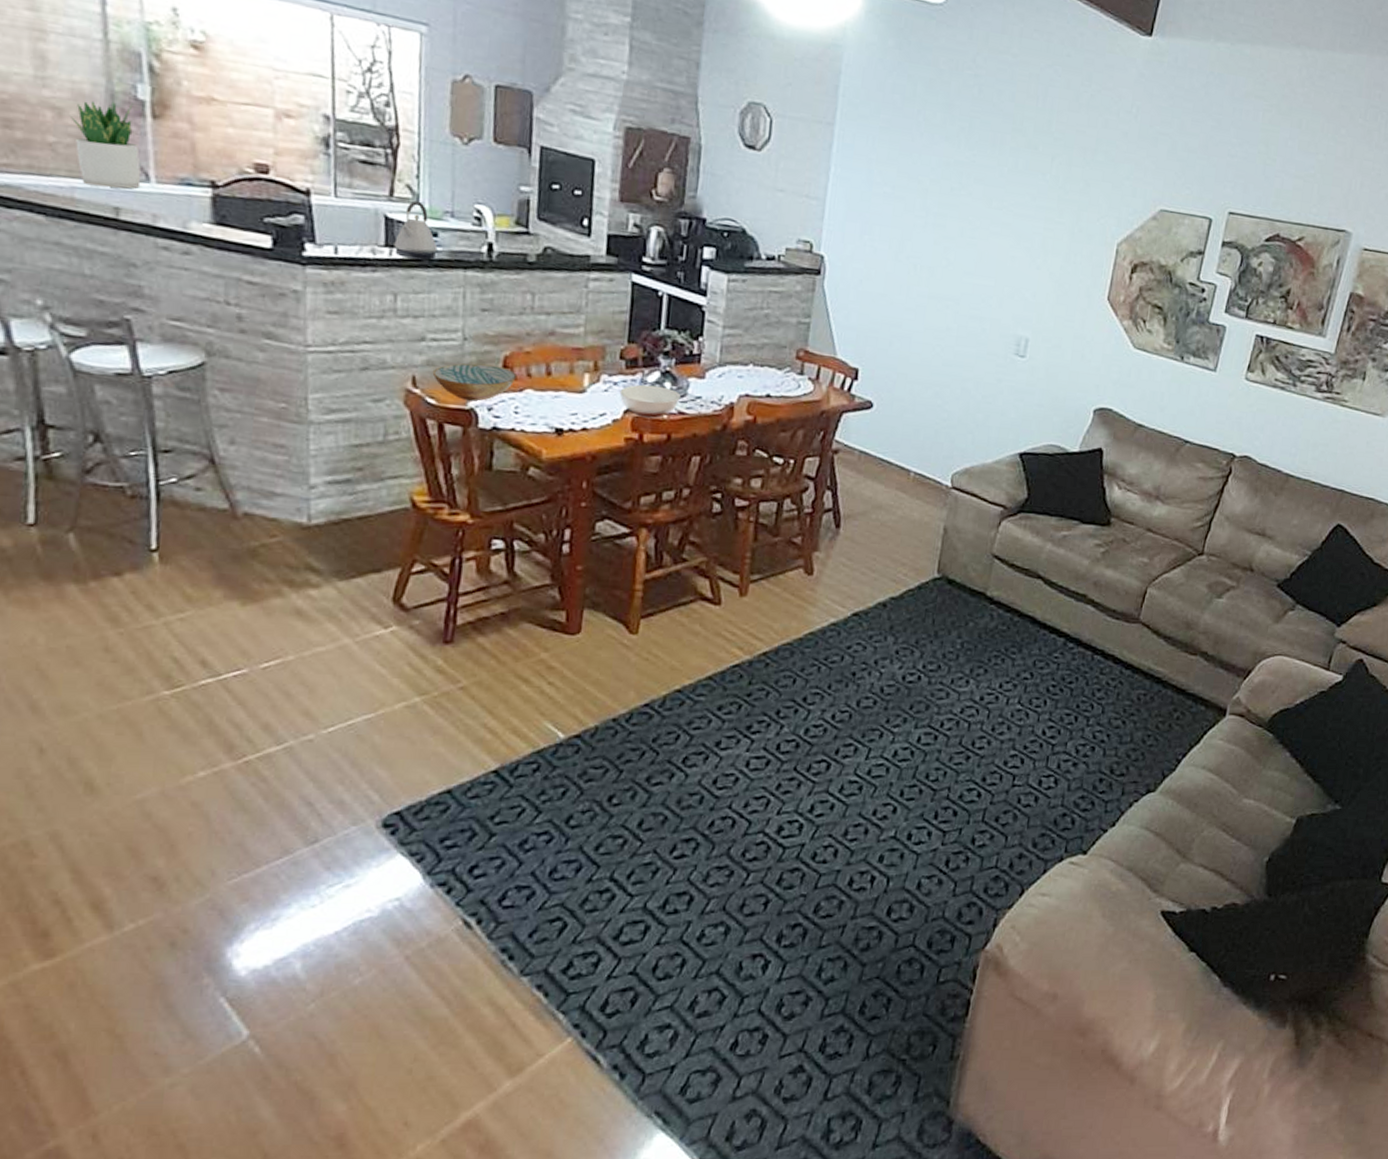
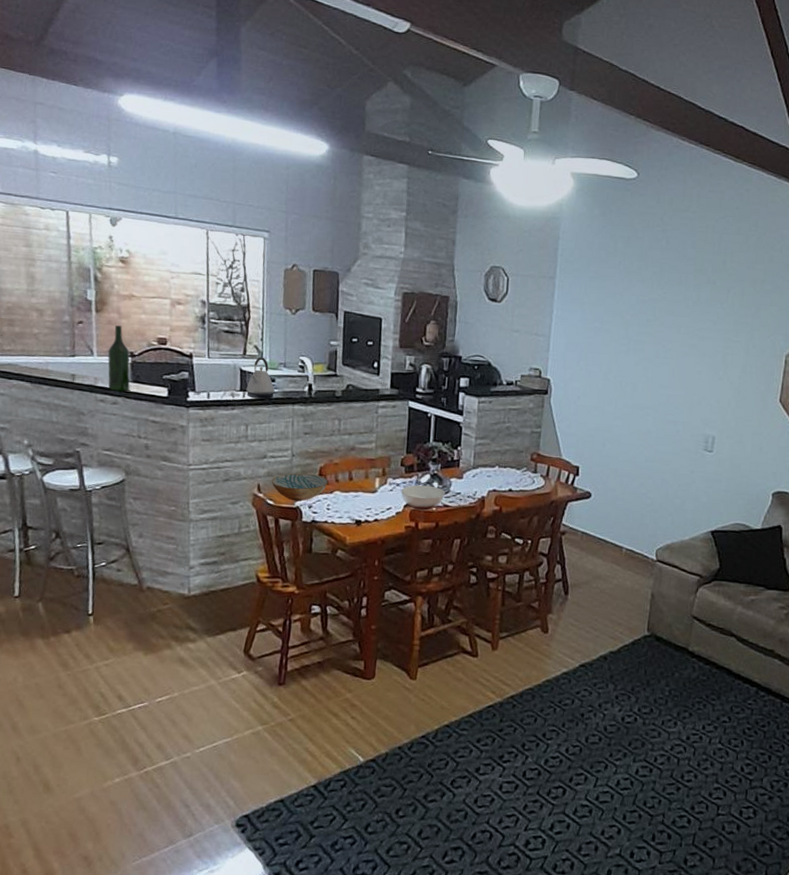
planter: present [71,99,141,190] -> none [47,301,88,362]
wine bottle: none [173,140,211,238] -> present [107,325,130,392]

